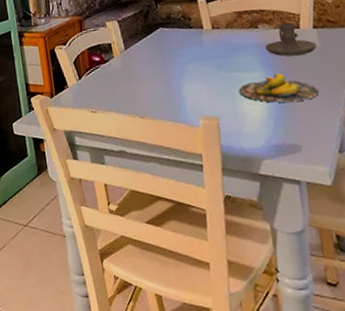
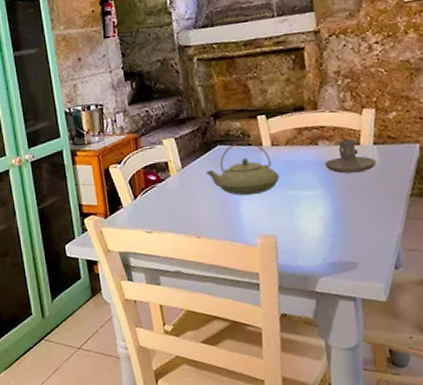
teapot: none [148,23,221,77] -> present [206,140,280,196]
banana: present [238,72,319,103] -> none [296,190,377,220]

